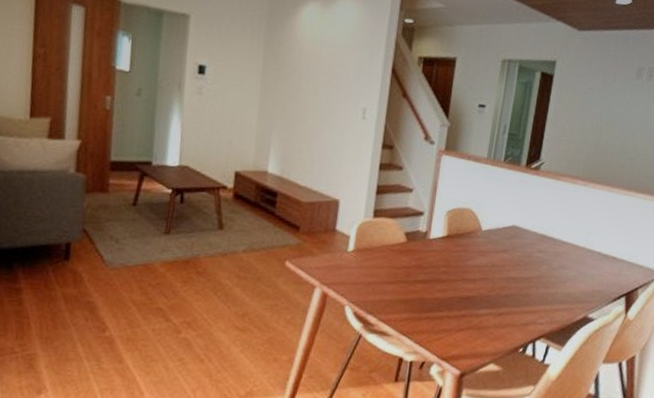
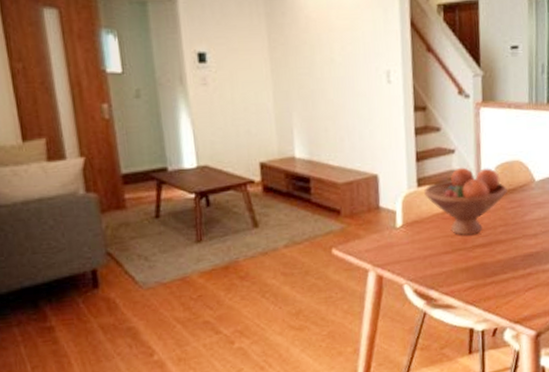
fruit bowl: none [378,206,455,271] -> present [424,167,507,236]

